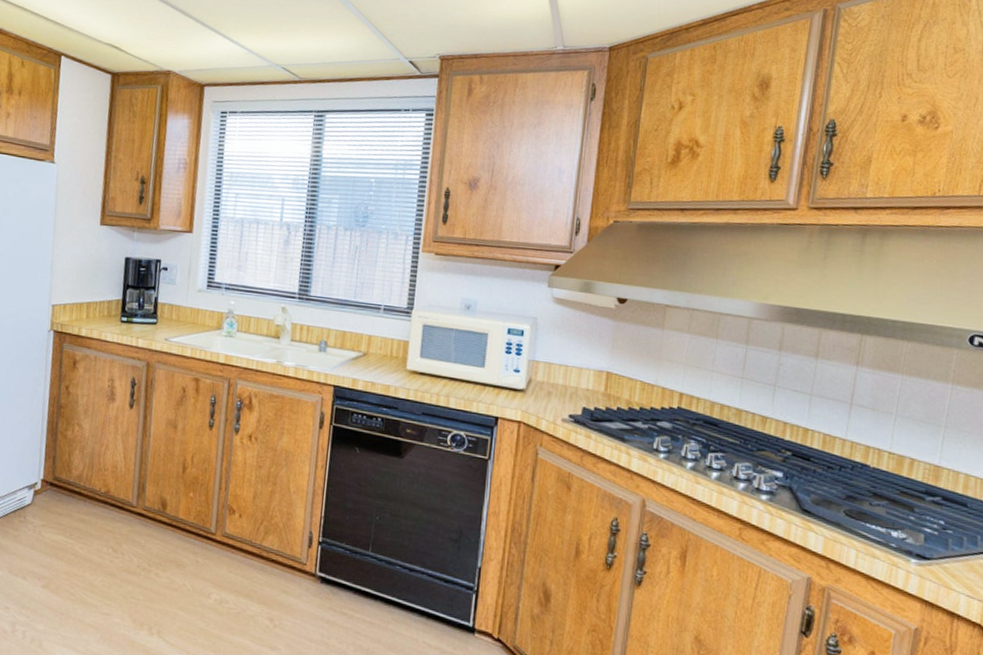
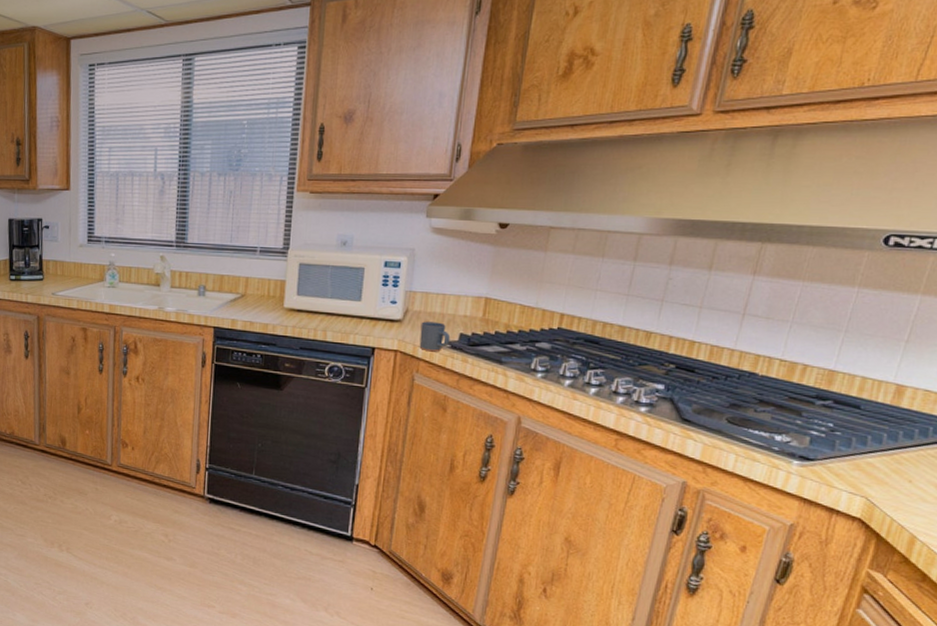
mug: none [543,393,574,426] -> present [419,321,451,352]

